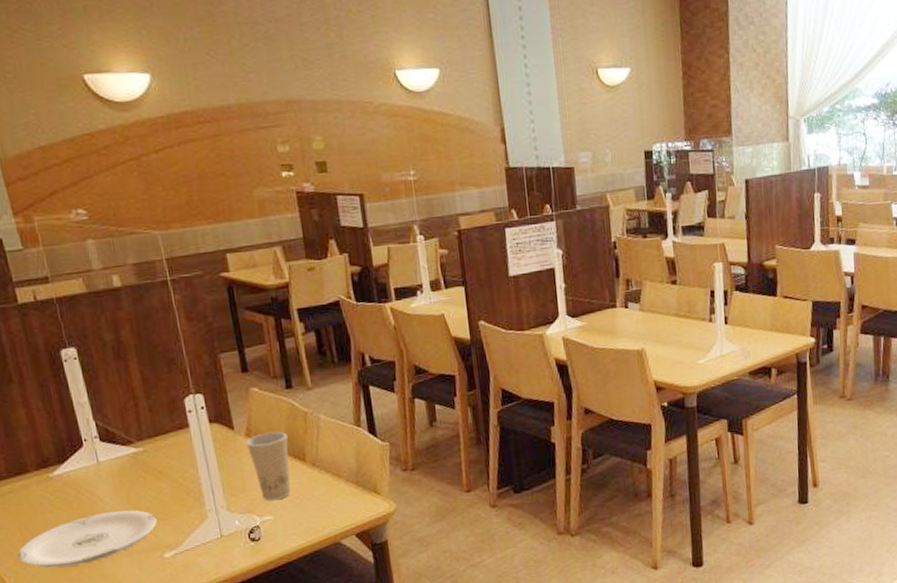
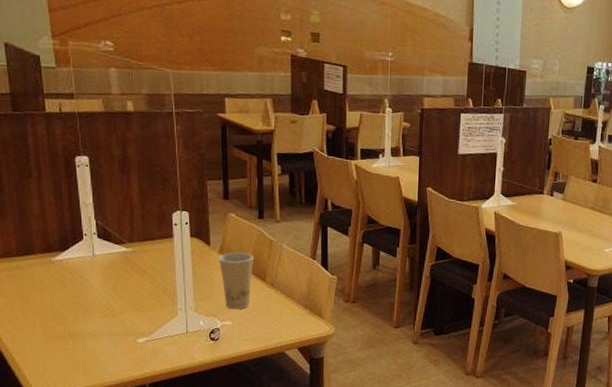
plate: present [17,510,157,568] -> none [16,297,135,337]

